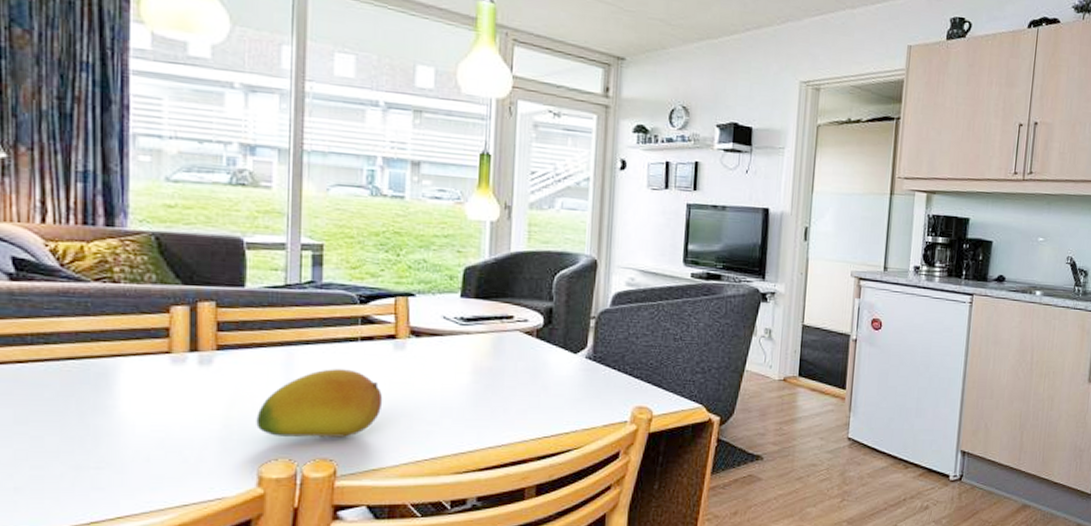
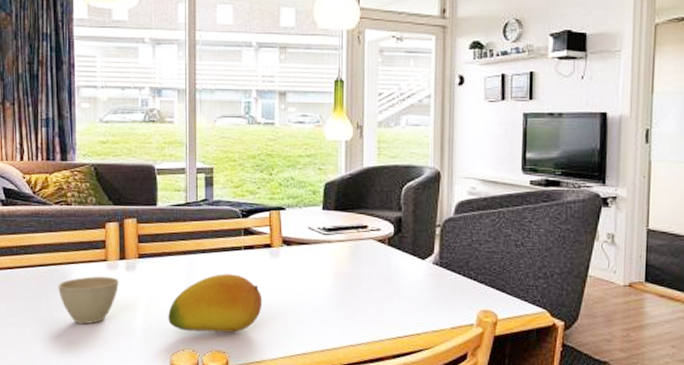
cup: none [96,372,187,432] -> present [58,276,119,325]

